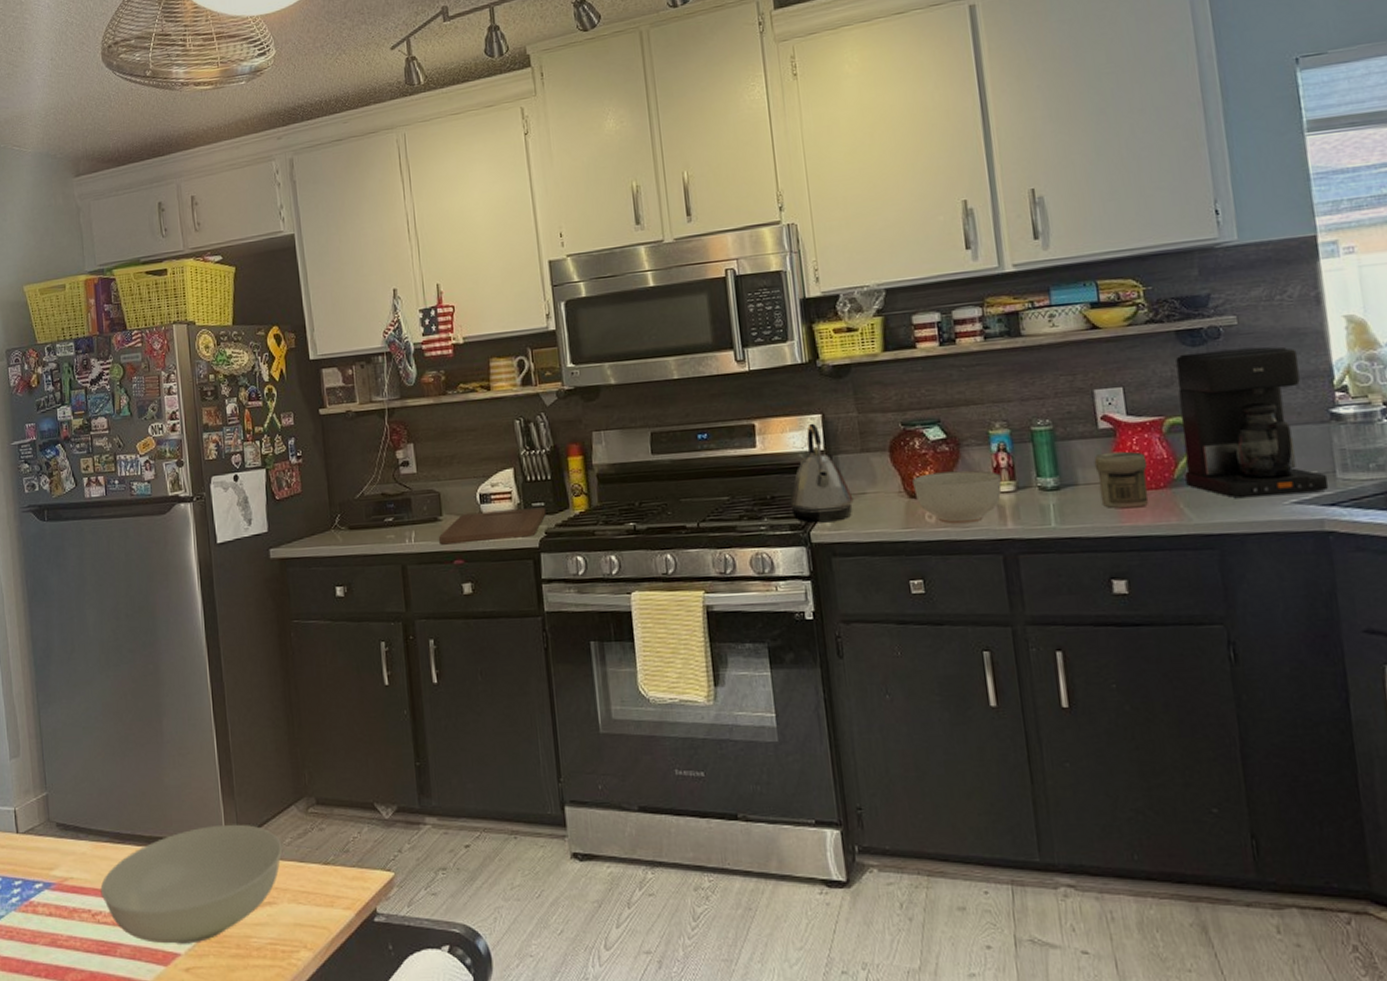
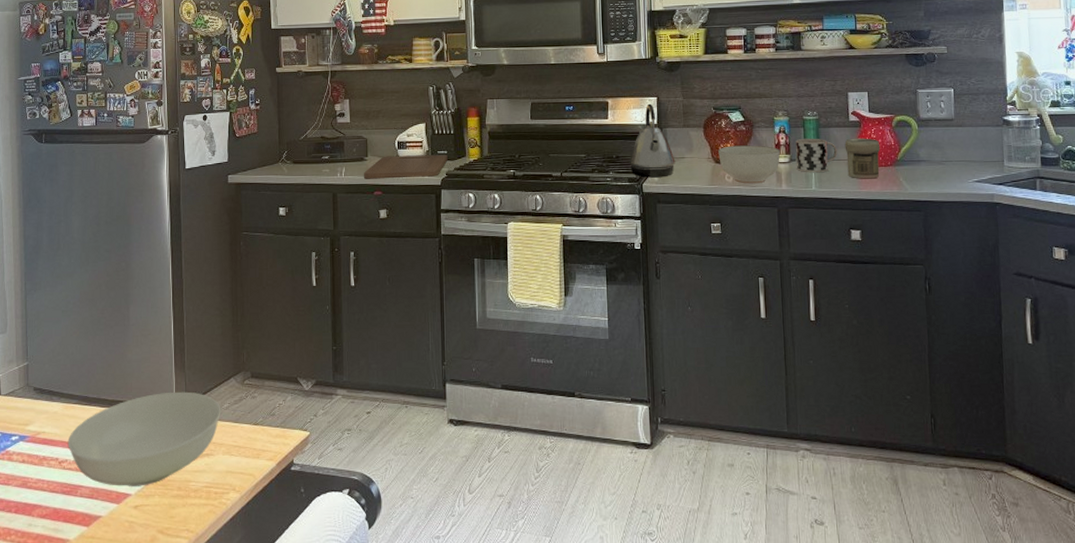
cup: none [1022,455,1085,505] -> present [795,138,838,173]
coffee maker: present [1175,346,1329,499] -> none [904,70,999,176]

